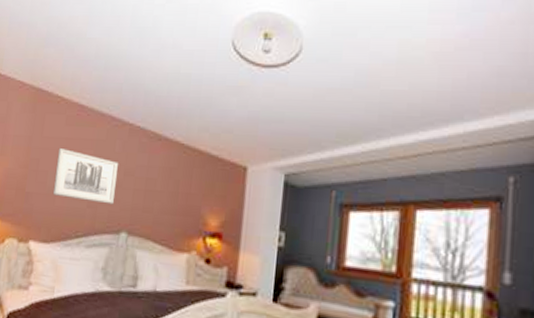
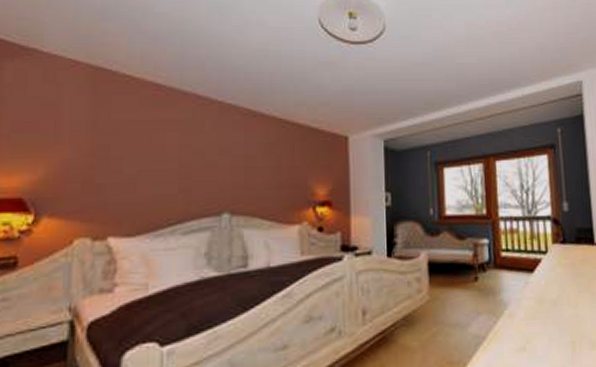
wall art: present [52,147,119,205] -> none [132,130,212,186]

